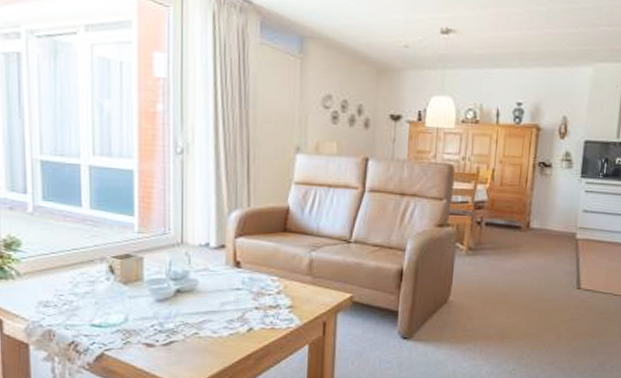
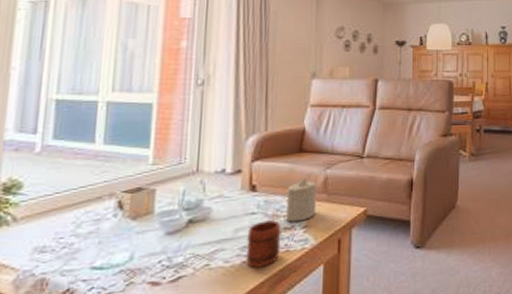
mug: none [233,297,267,341] -> present [246,220,281,268]
candle: none [270,259,302,301] -> present [285,178,317,222]

